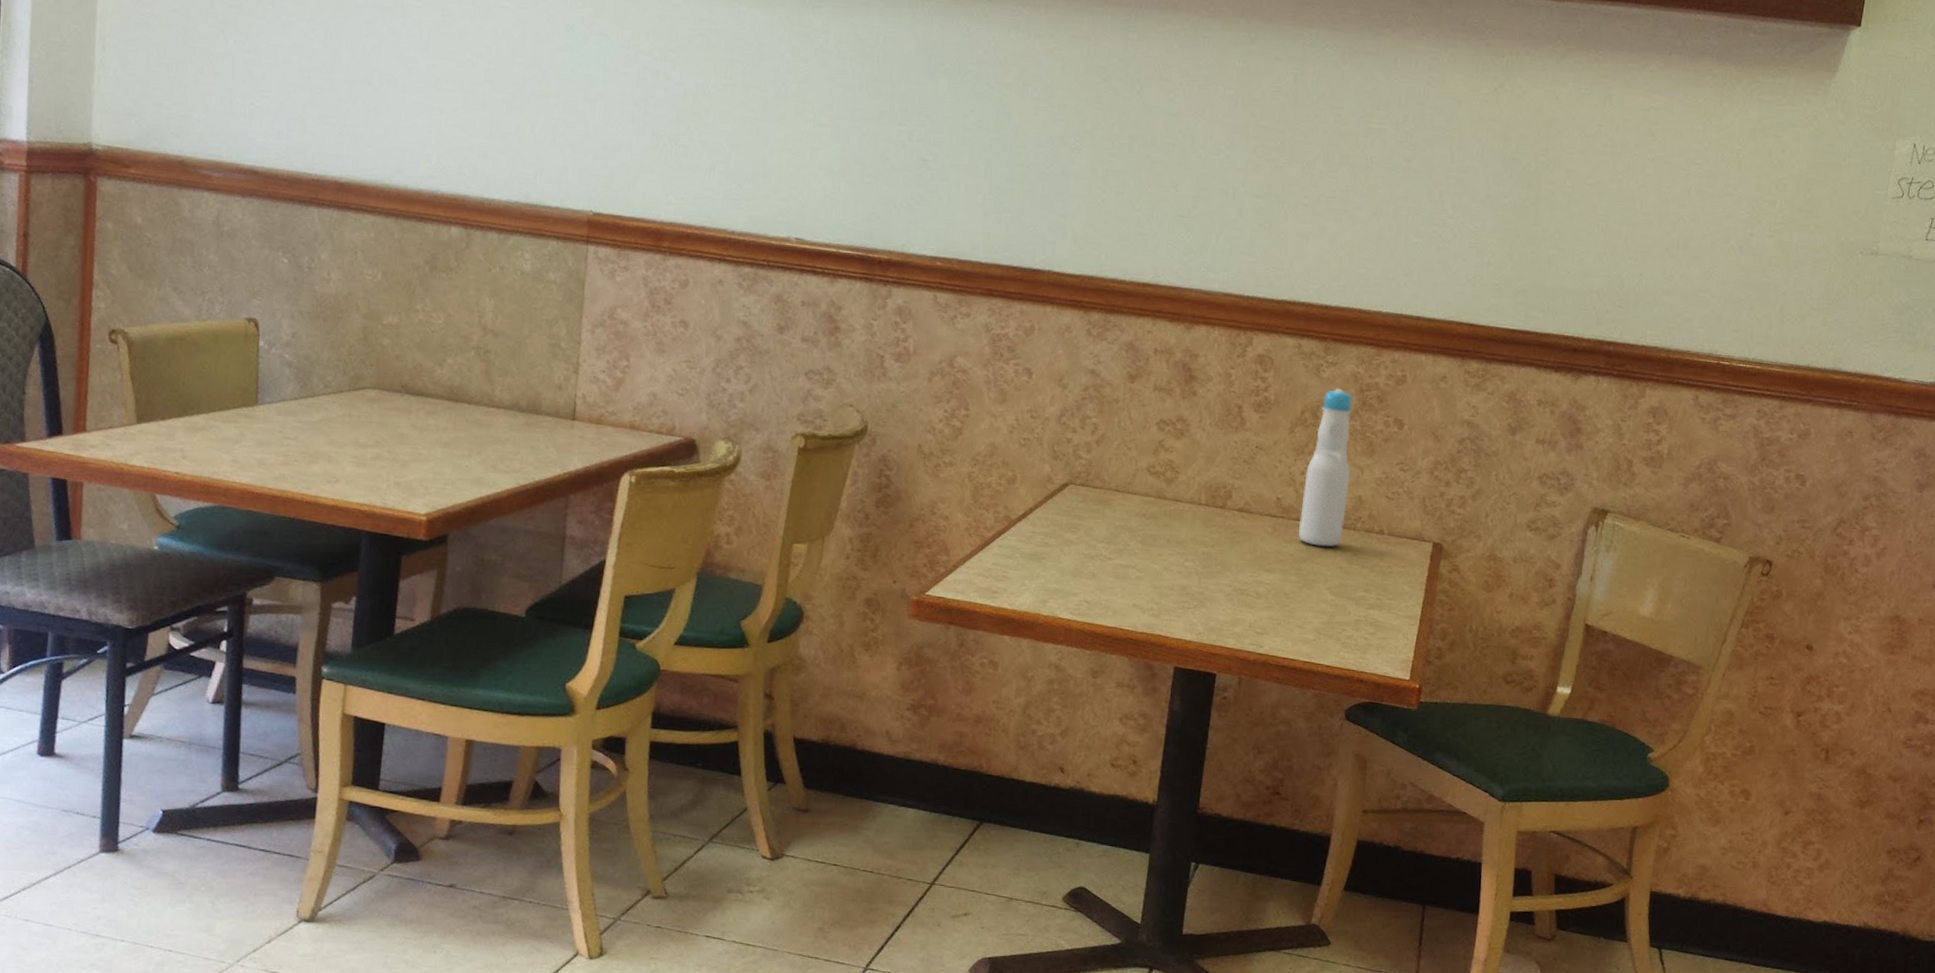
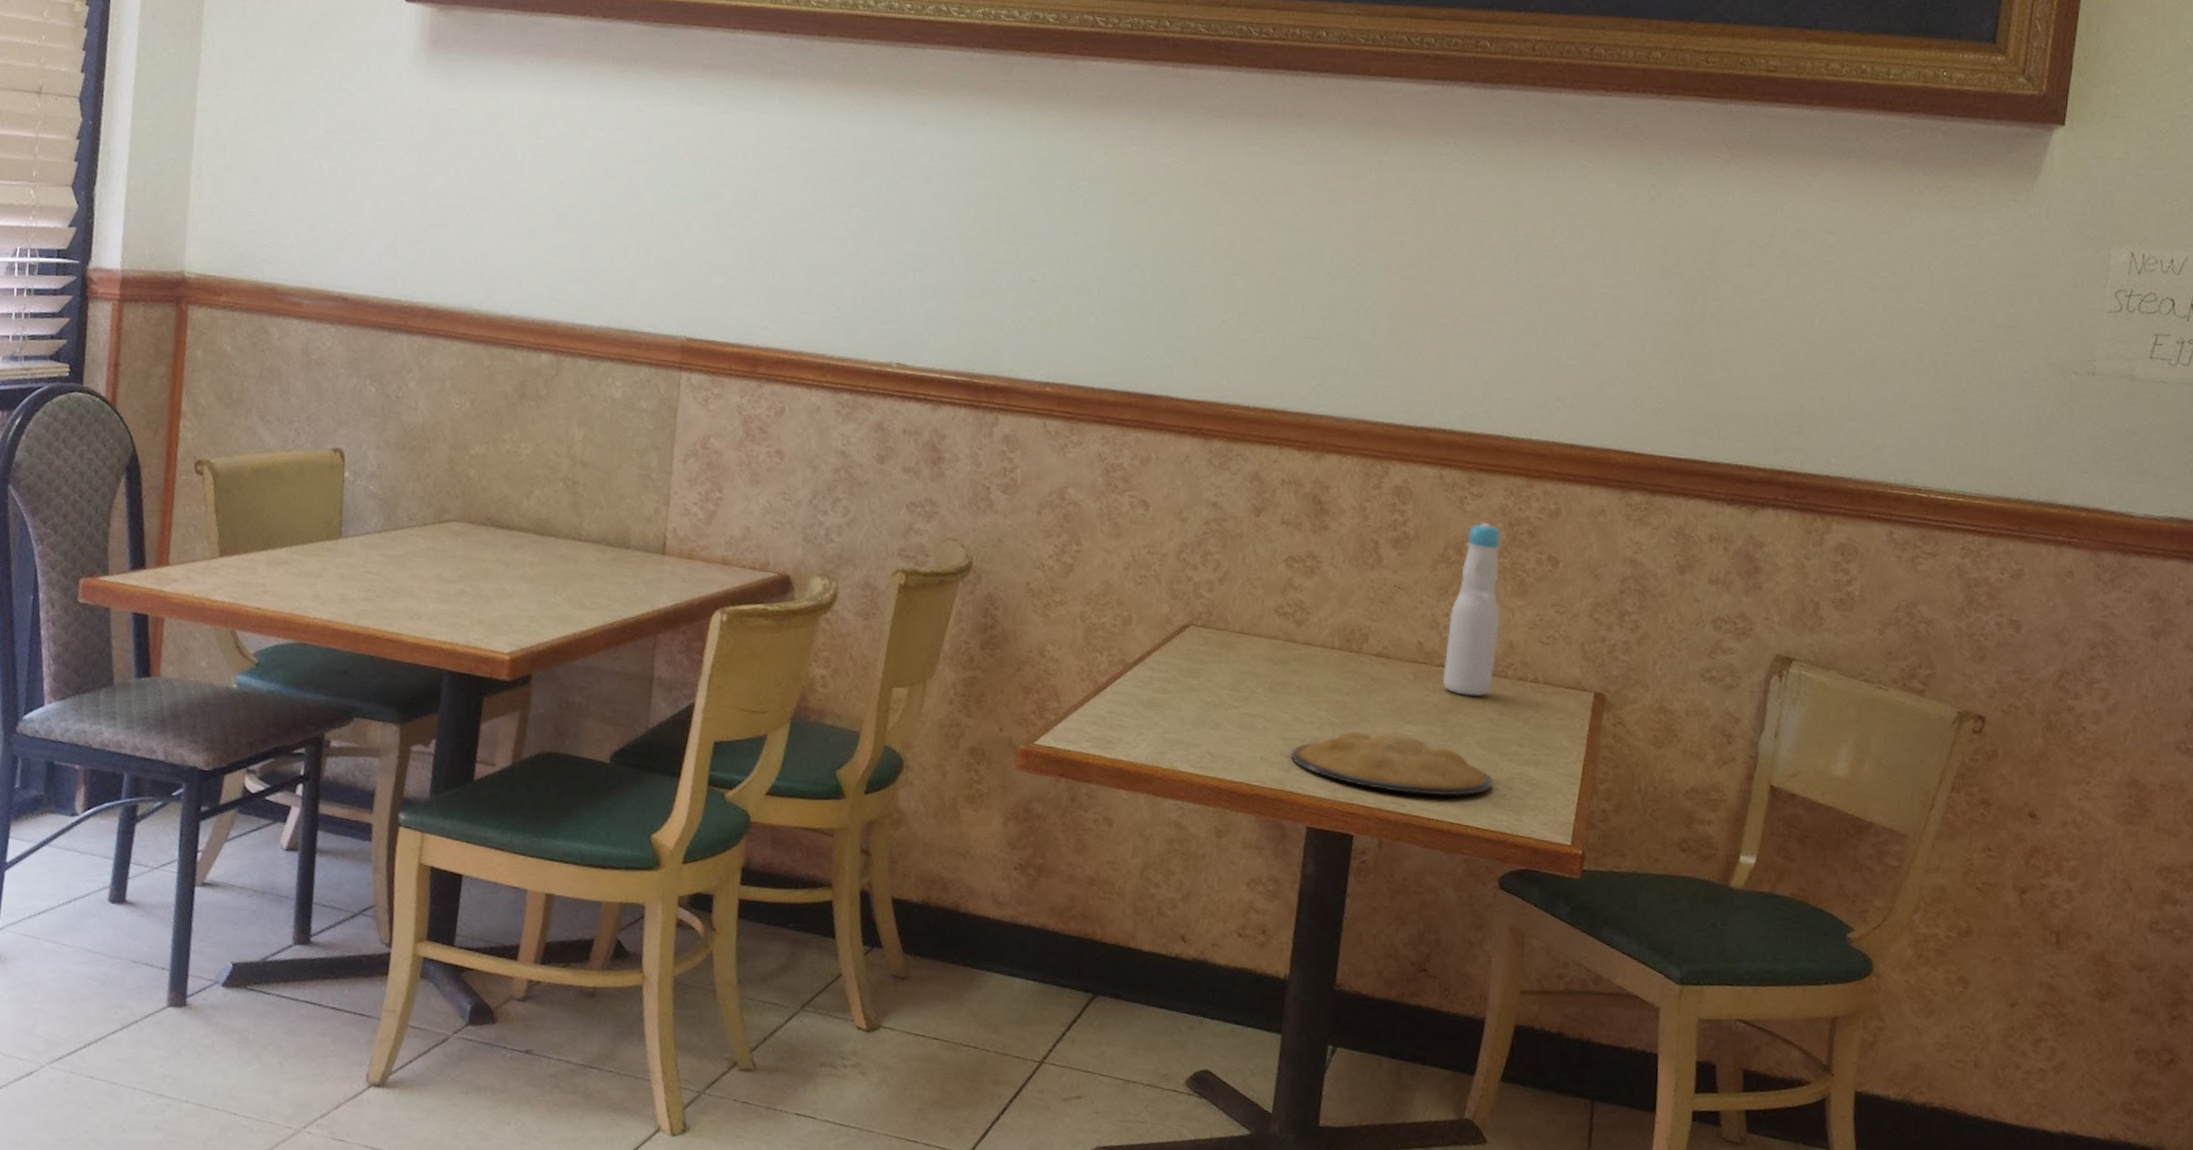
plate: none [1160,580,1342,638] -> present [1290,731,1494,797]

